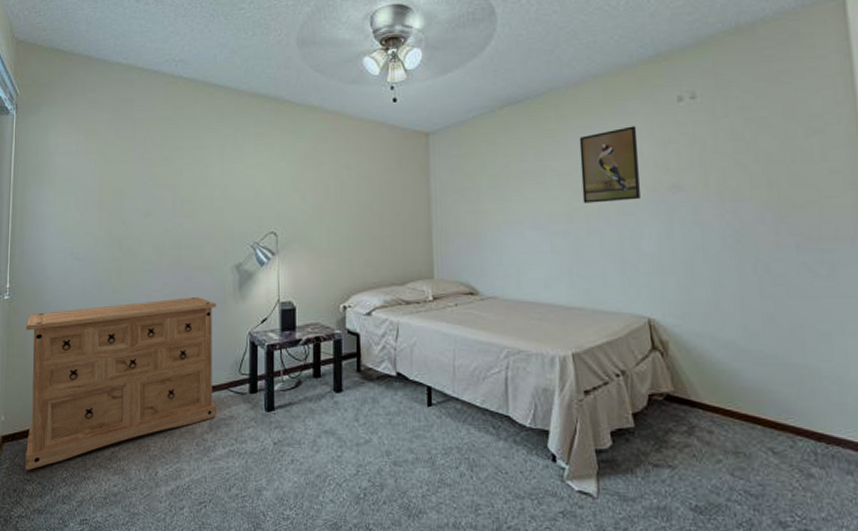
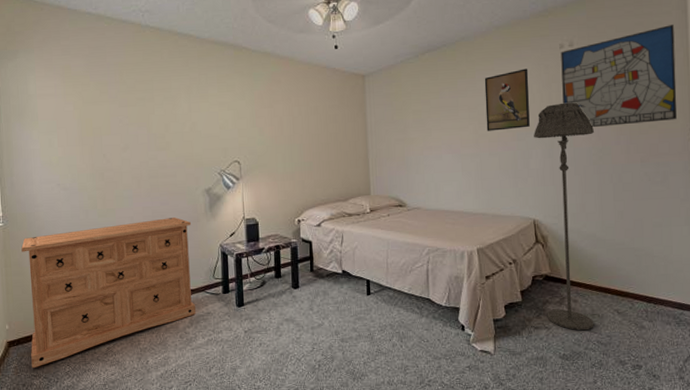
floor lamp: none [646,168,739,474] -> present [534,102,594,331]
wall art: none [679,71,845,202] -> present [561,25,677,128]

